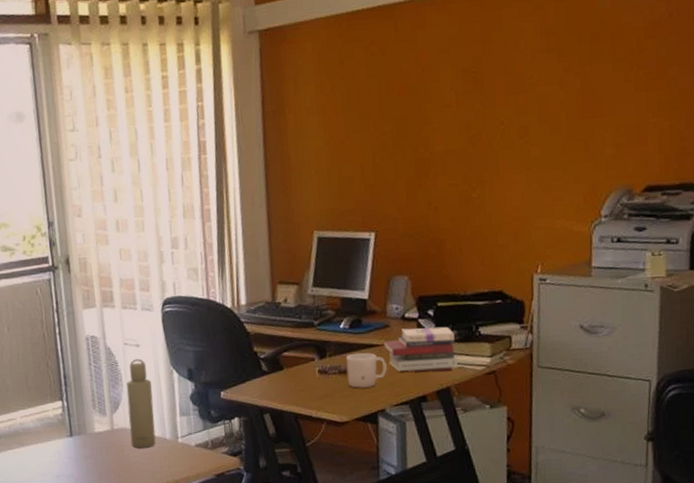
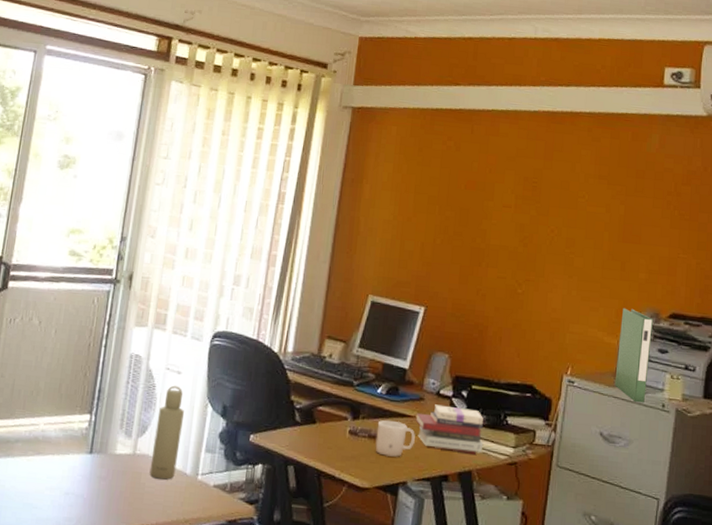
binder: none [590,189,627,288] -> present [614,307,653,403]

